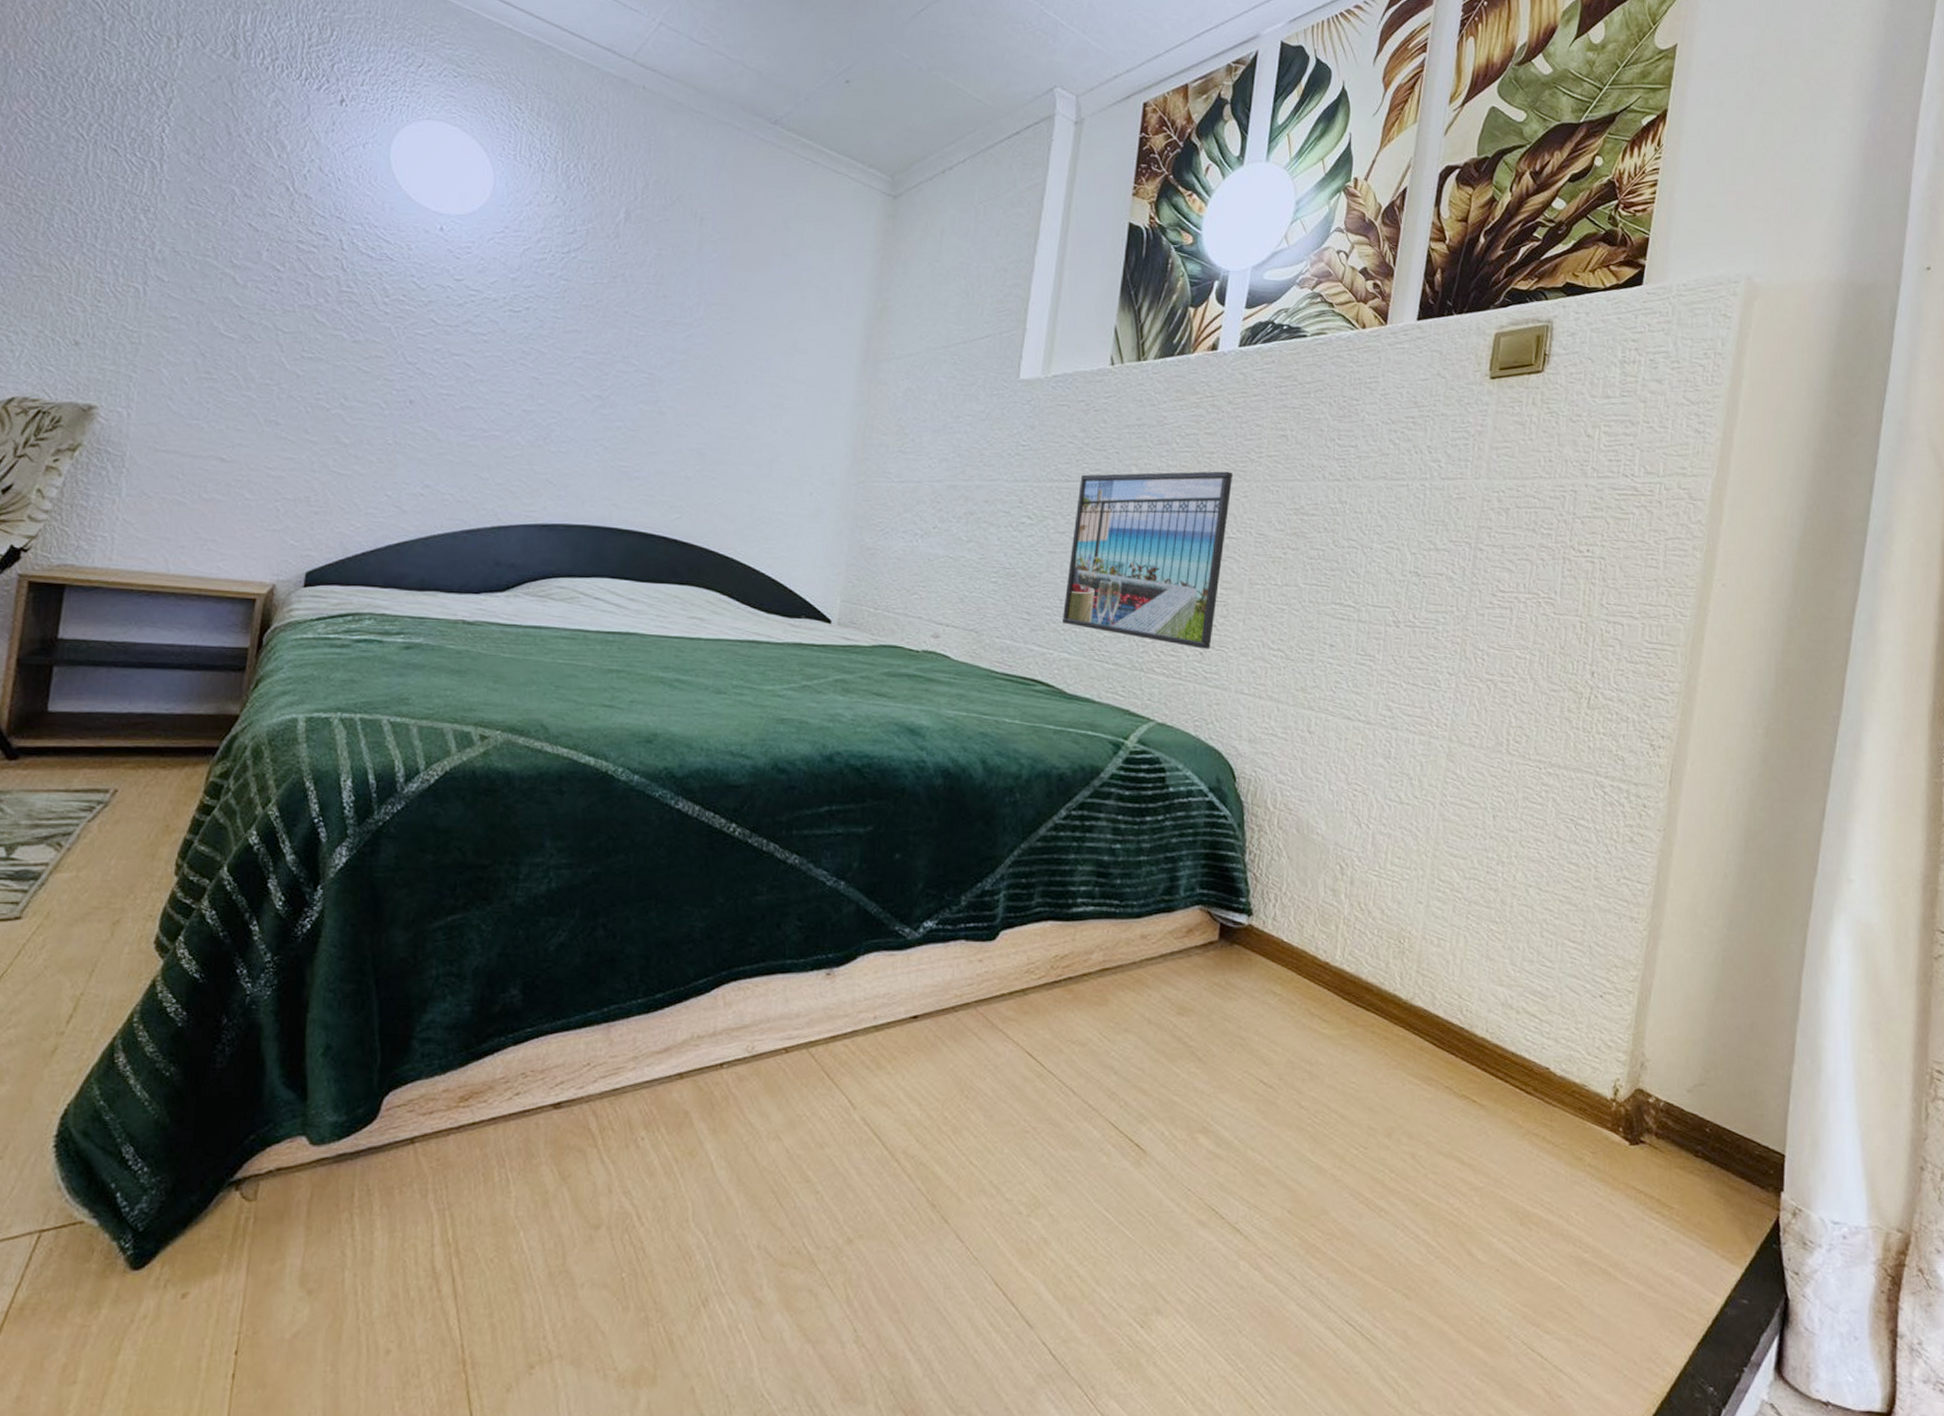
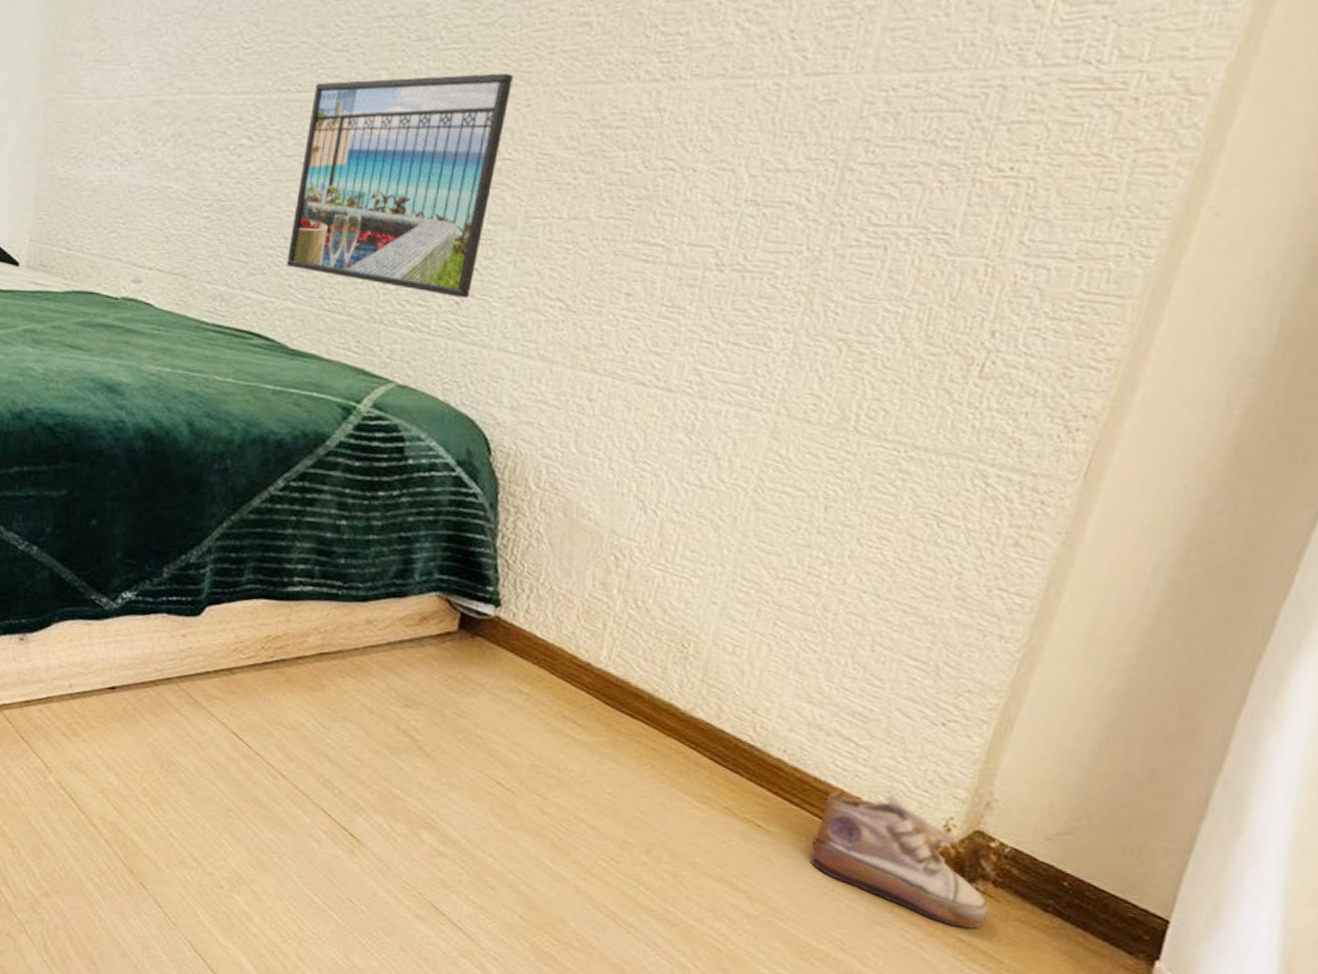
shoe: none [1517,1060,1656,1181] -> present [810,788,990,929]

